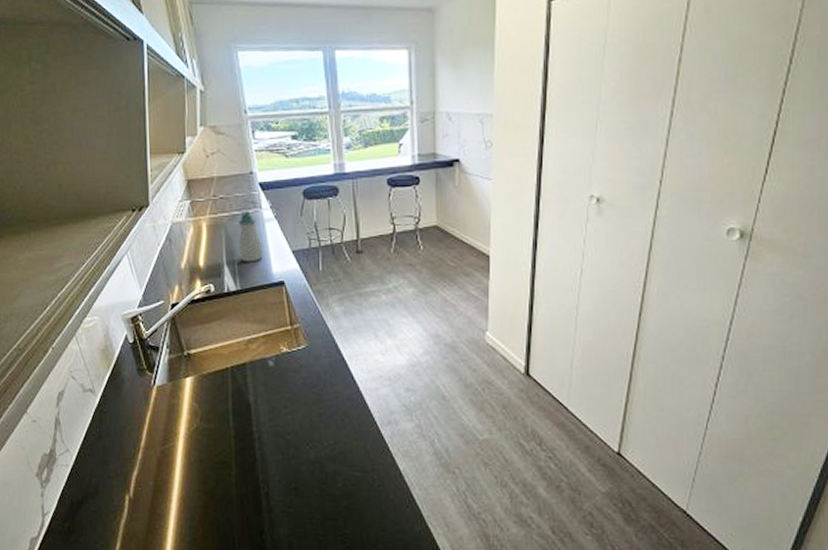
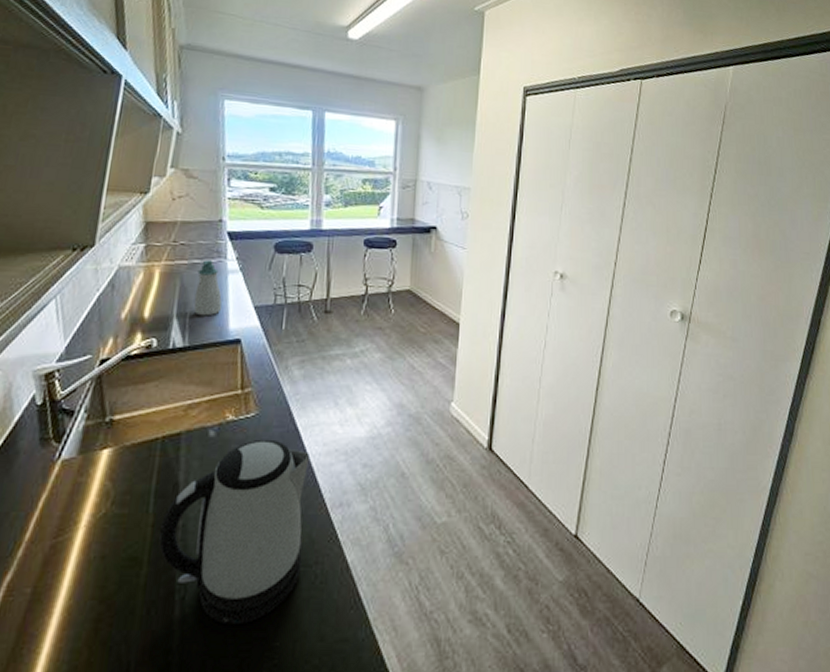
kettle: none [241,367,360,516] -> present [159,439,309,625]

